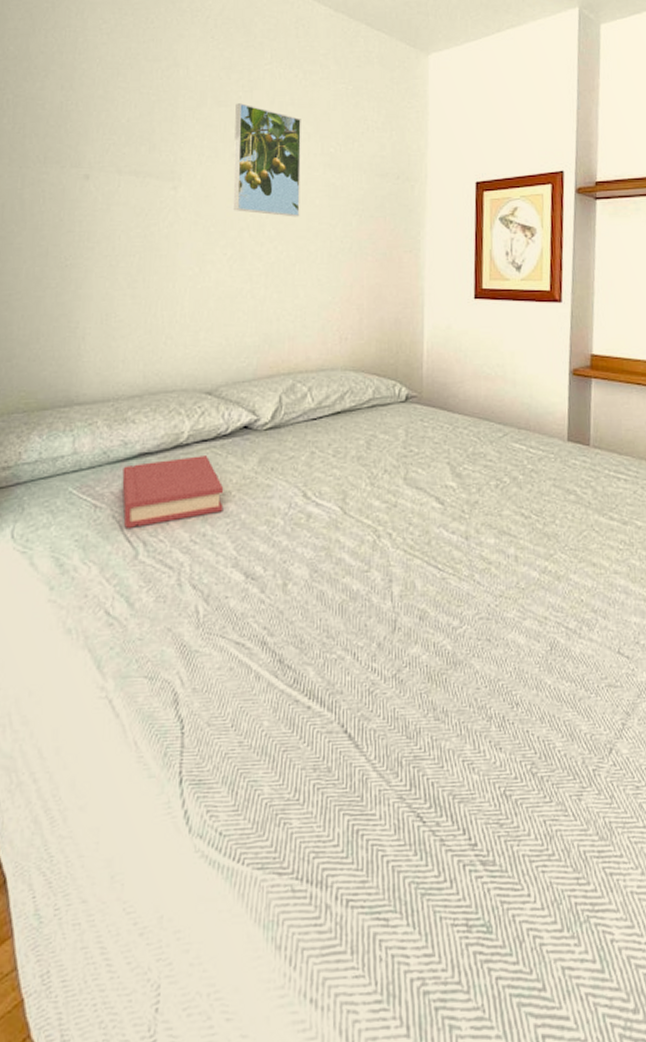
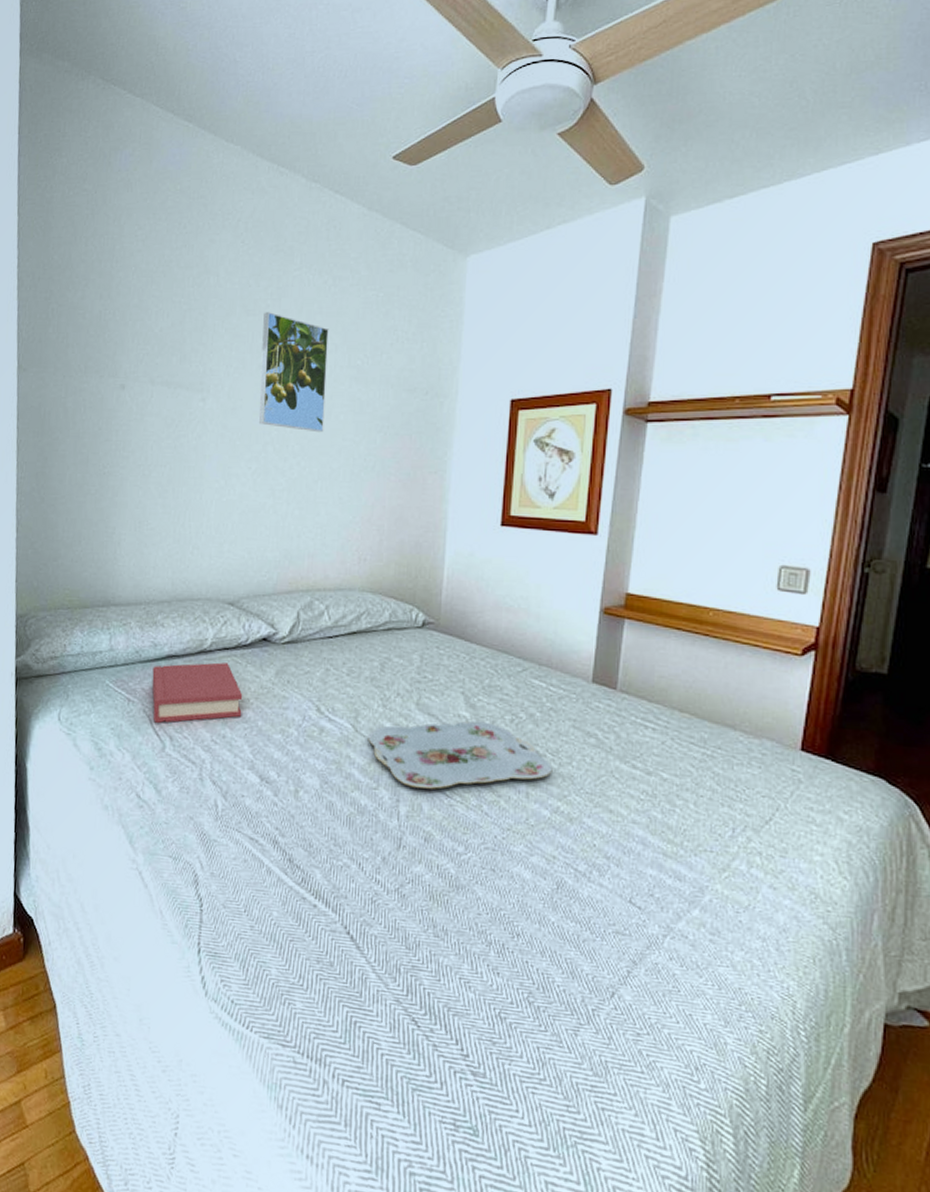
serving tray: none [357,489,538,565] -> present [368,720,553,789]

